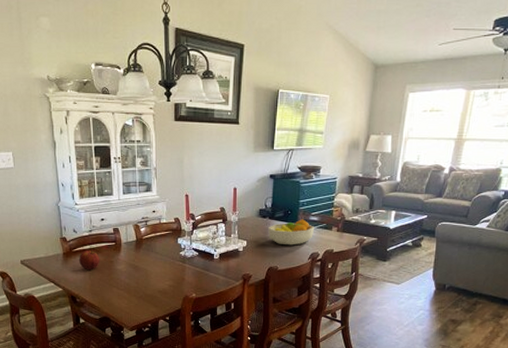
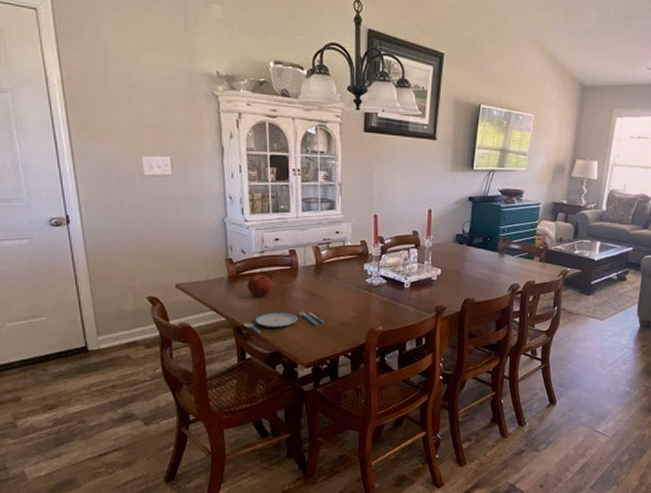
plate: none [77,281,145,301] -> present [243,311,325,333]
fruit bowl: present [268,219,315,246] -> none [465,247,516,276]

